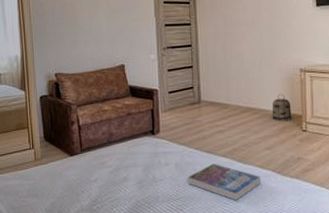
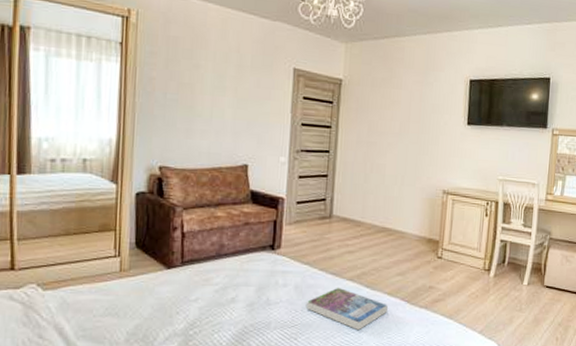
basket: present [272,94,292,122] -> none [408,216,429,246]

